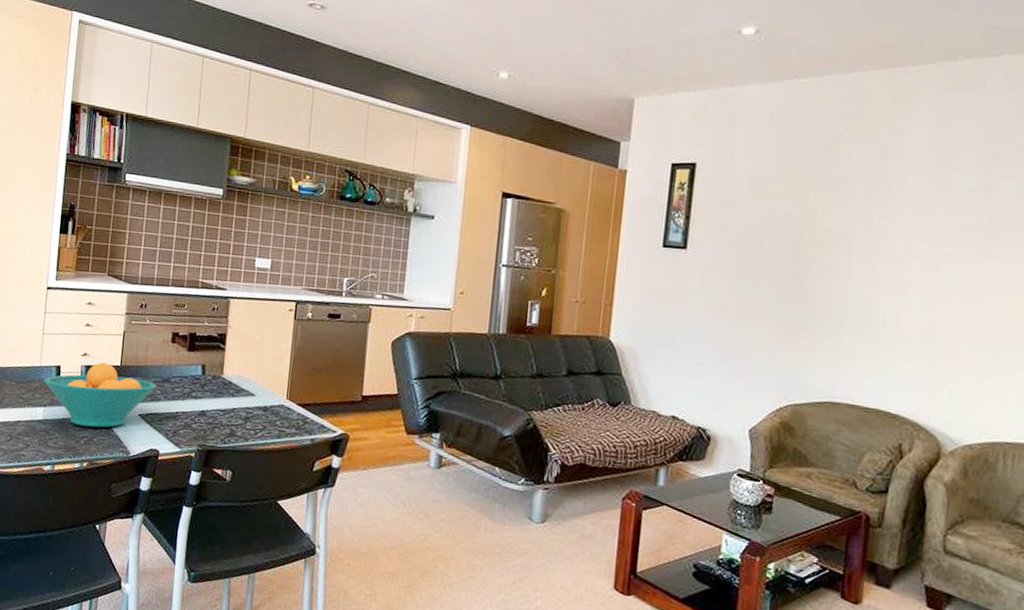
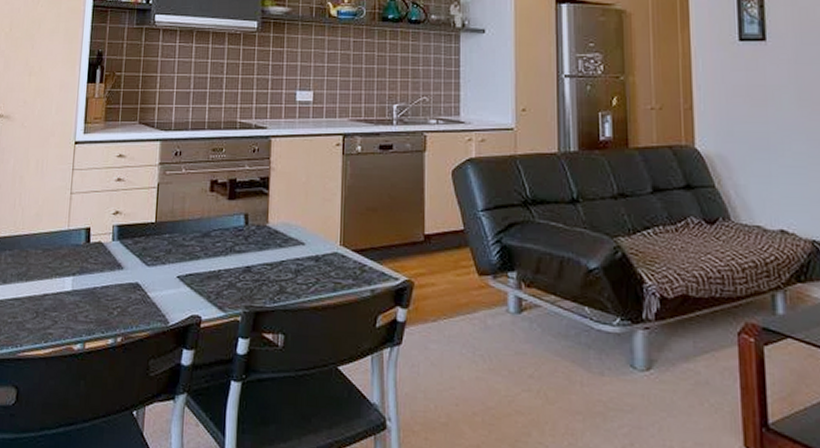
fruit bowl: present [43,362,156,428] -> none [72,220,195,296]

